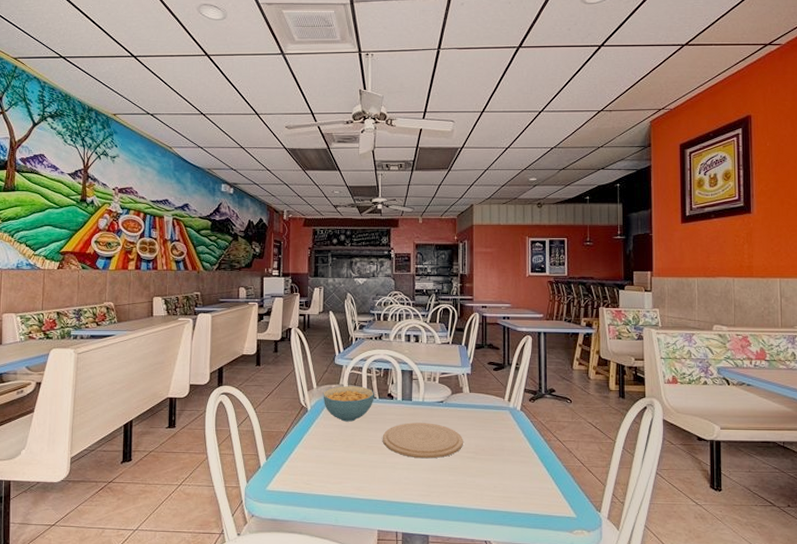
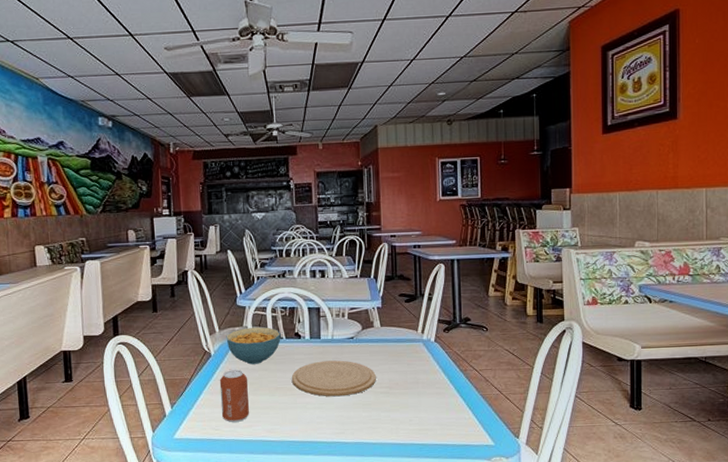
can: none [313,426,340,478] -> present [219,370,249,422]

